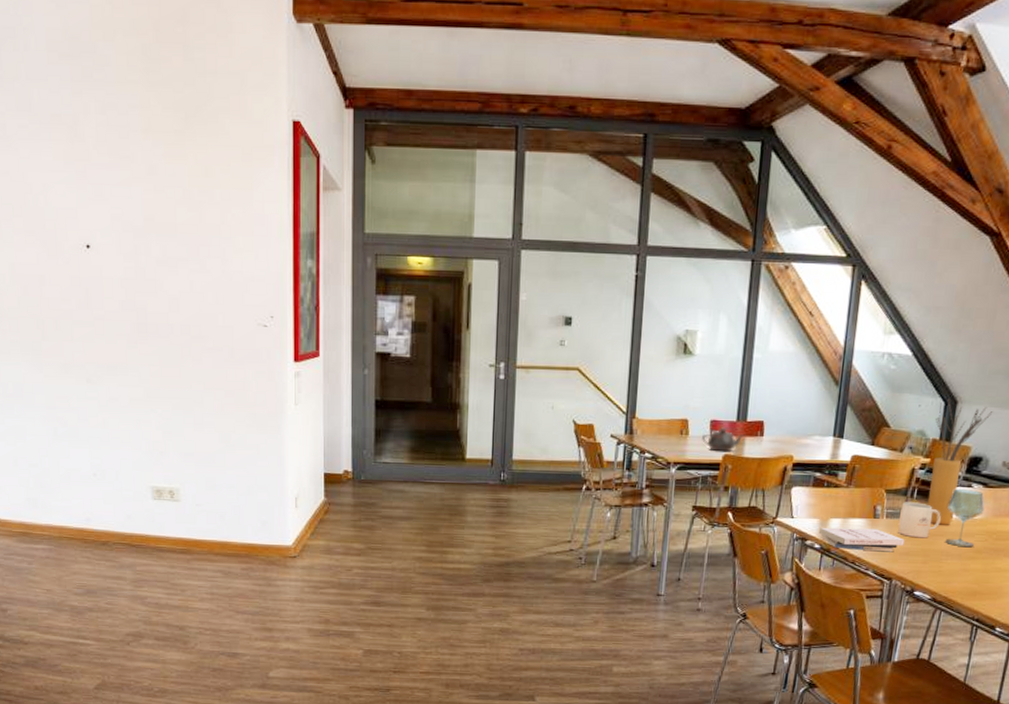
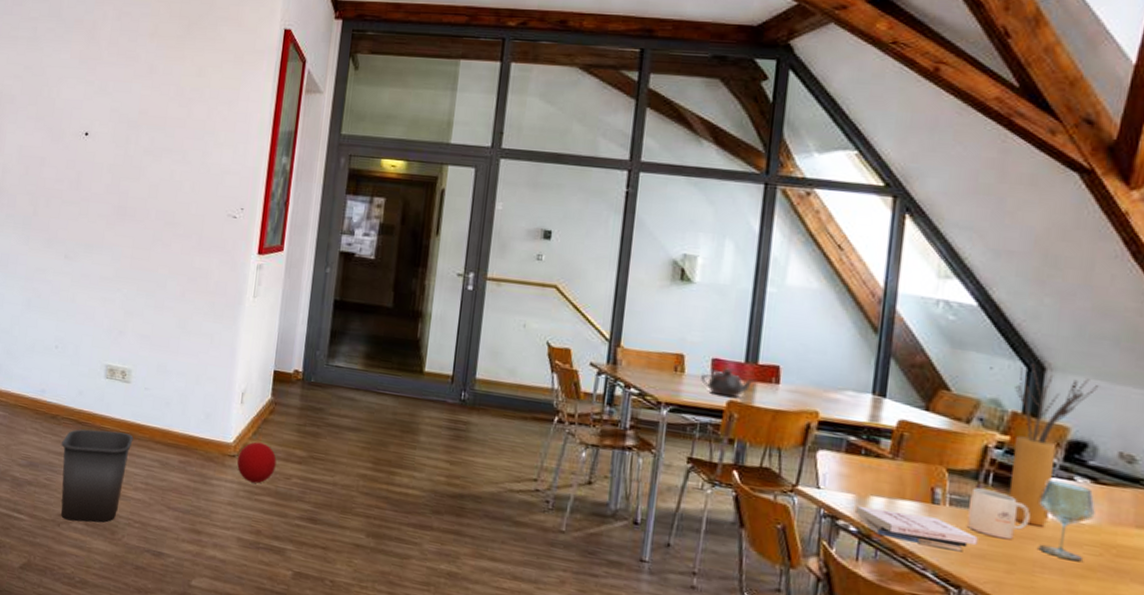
waste bin: none [117,549,192,638] -> present [61,429,134,523]
ball: none [298,541,336,578] -> present [236,441,277,483]

